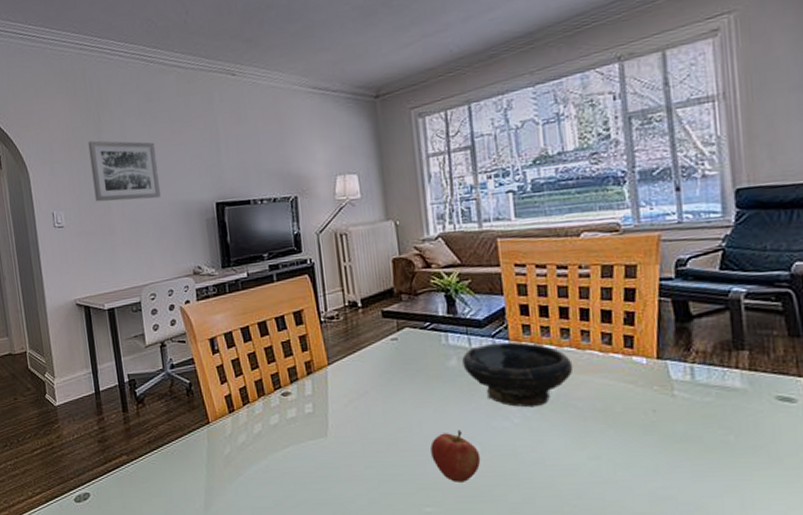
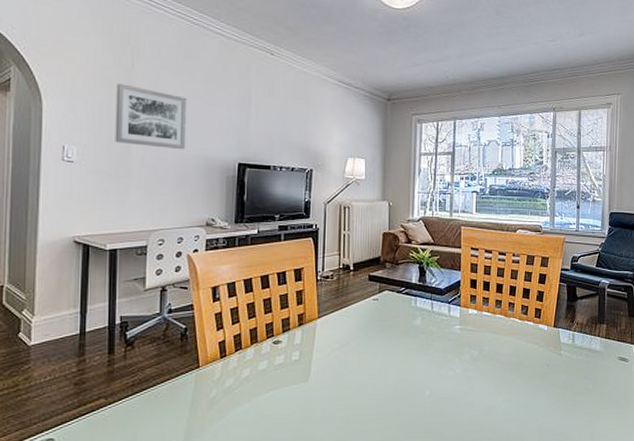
apple: present [430,429,481,482] -> none [392,377,429,421]
bowl: present [462,341,574,408] -> none [425,308,501,361]

